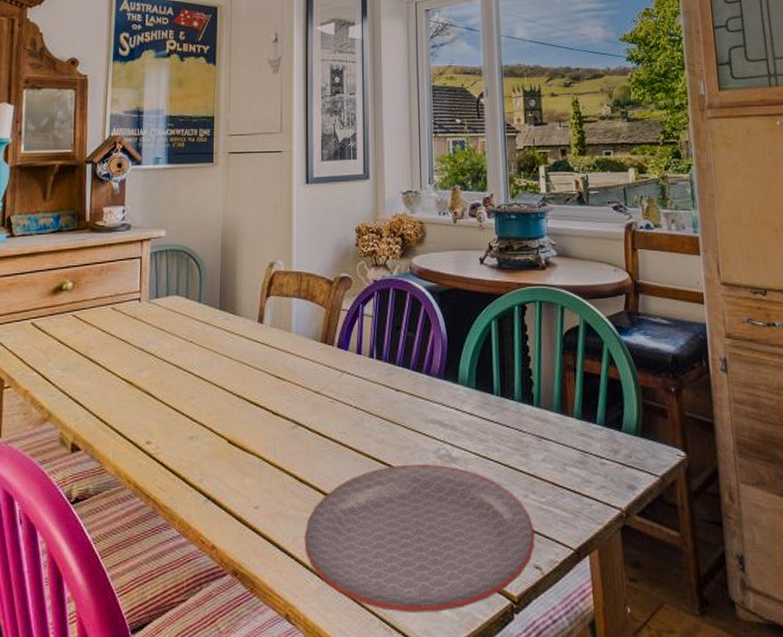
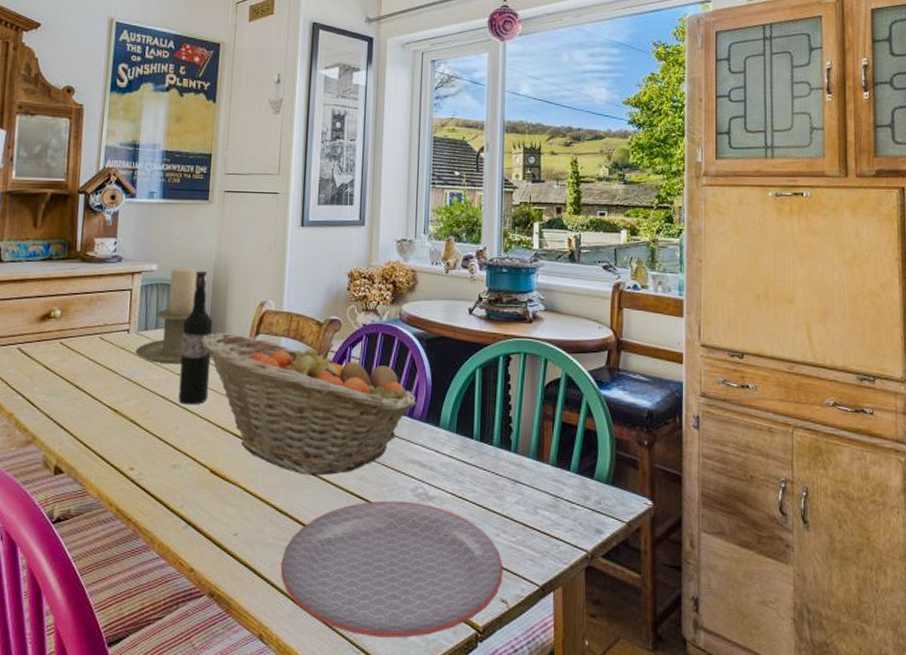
candle holder: none [147,232,223,331] -> present [135,268,211,363]
wine bottle: none [192,234,224,373] -> present [178,270,213,405]
fruit basket: none [213,296,434,441] -> present [202,332,417,476]

